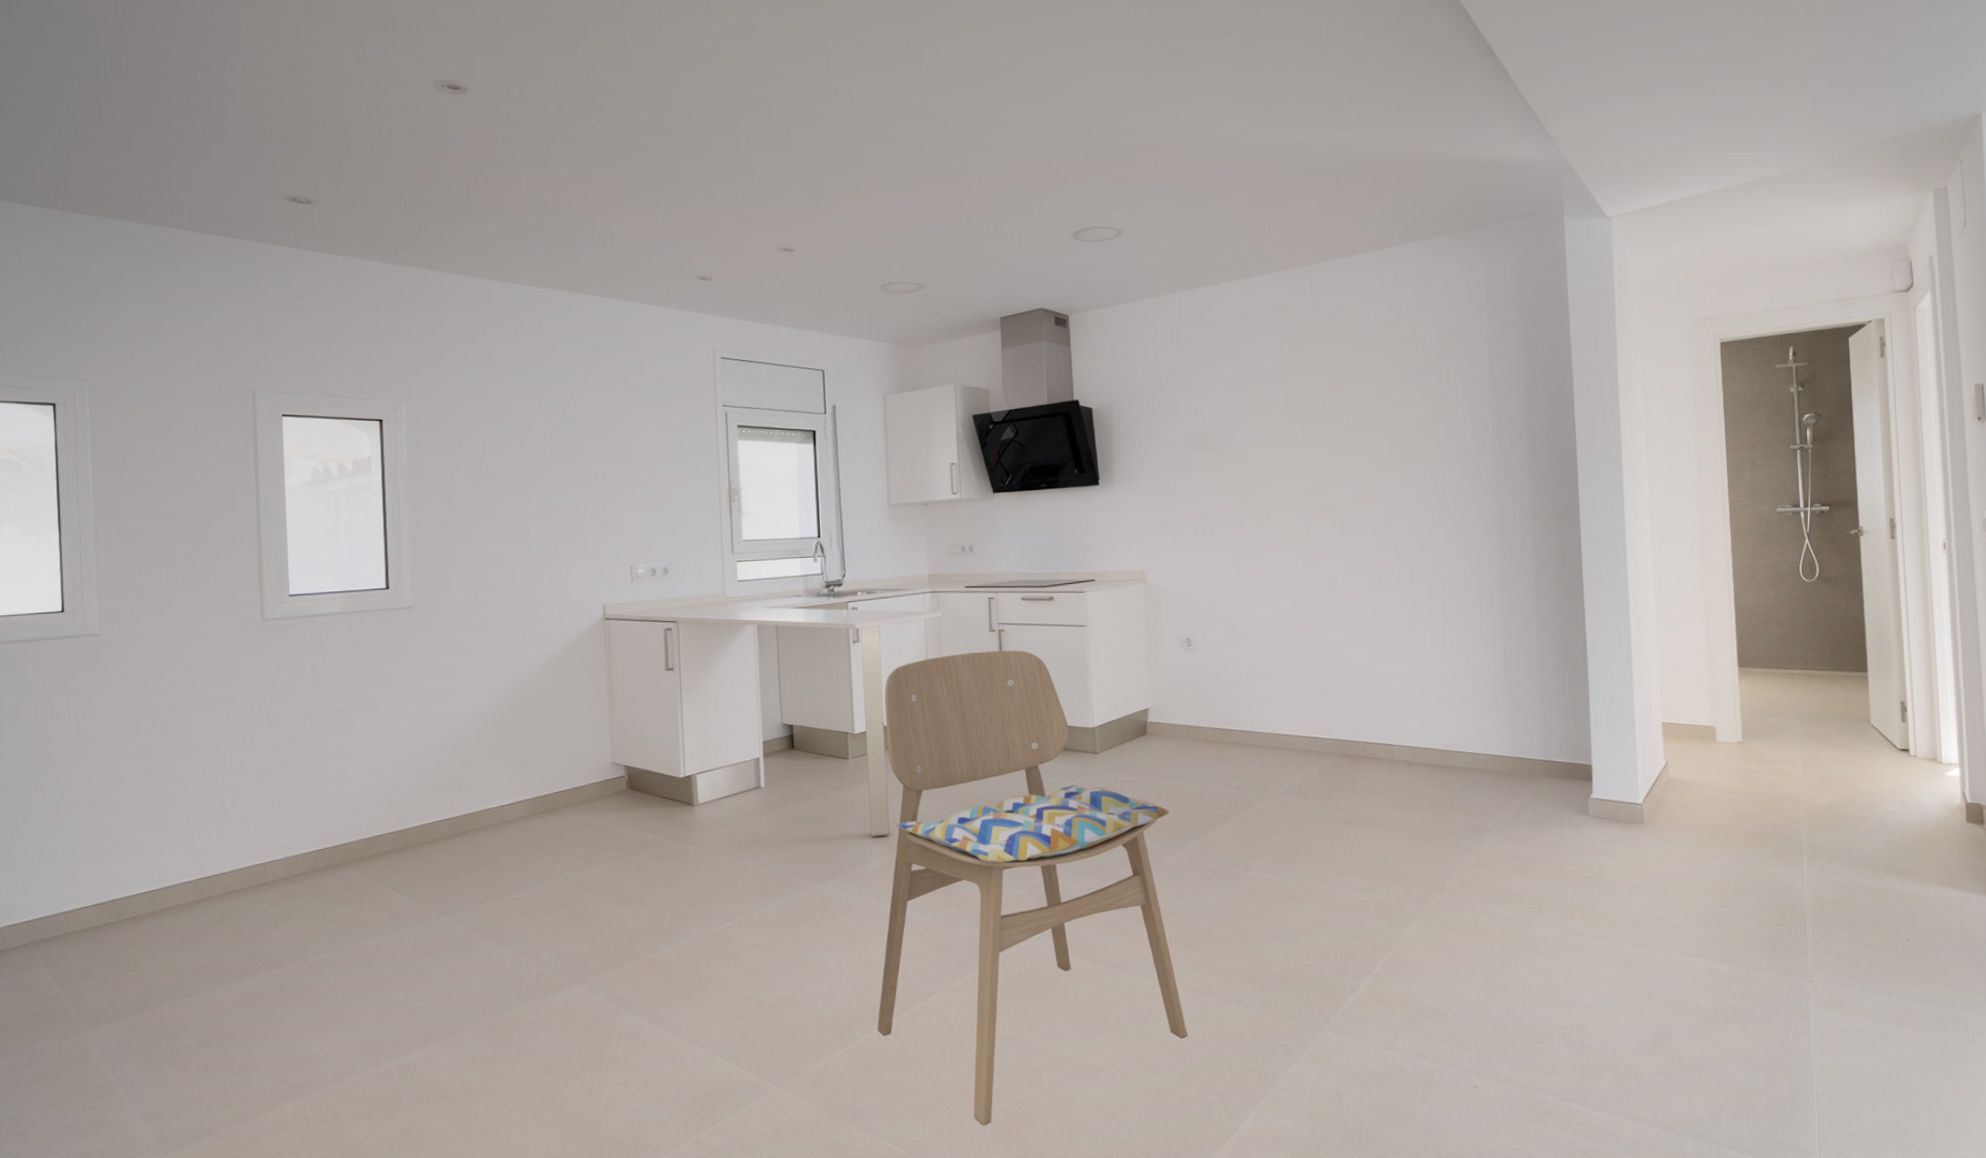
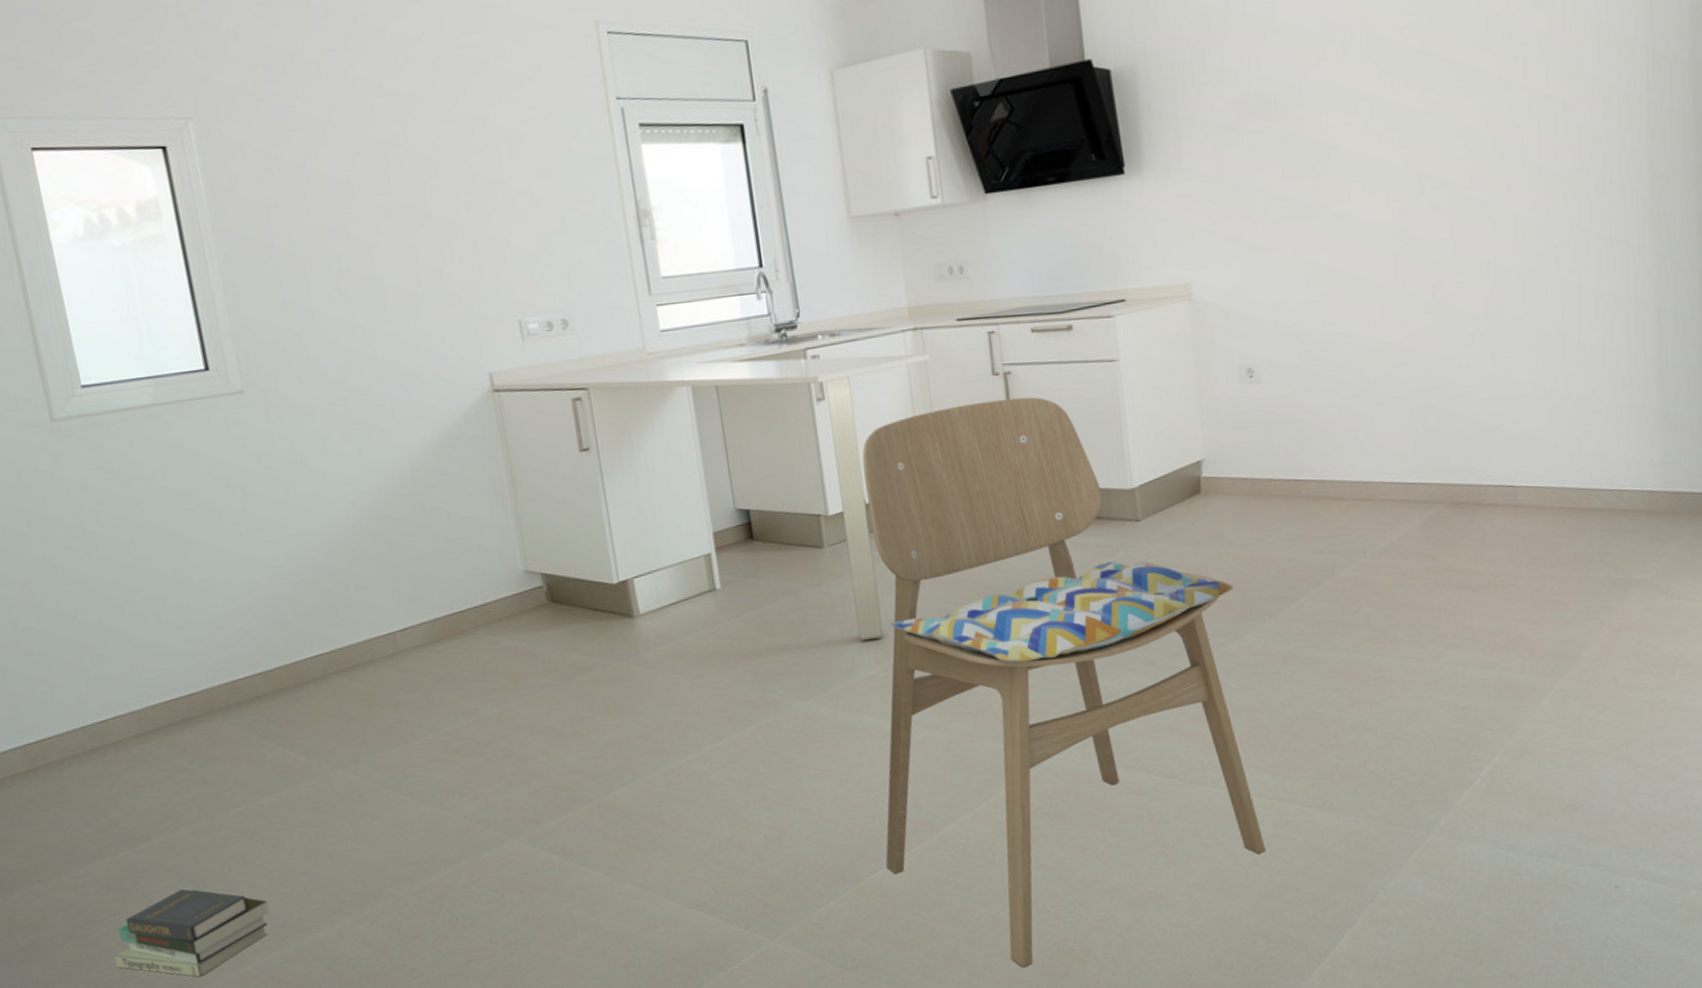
books: none [238,1011,371,1089] -> present [114,889,270,978]

